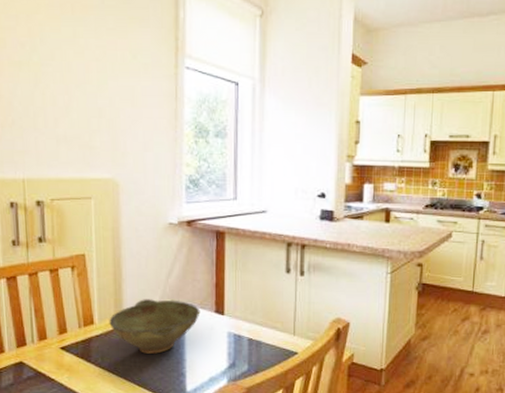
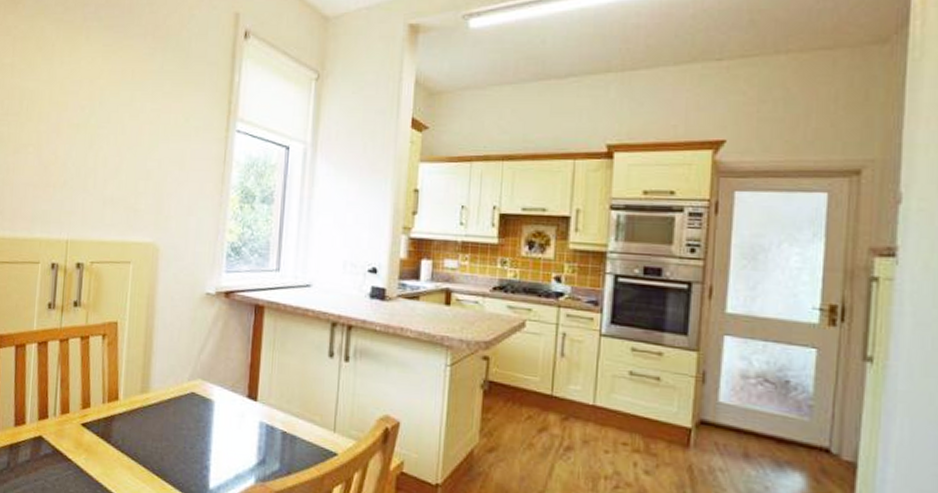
bowl: present [109,299,200,354] -> none [134,376,232,441]

